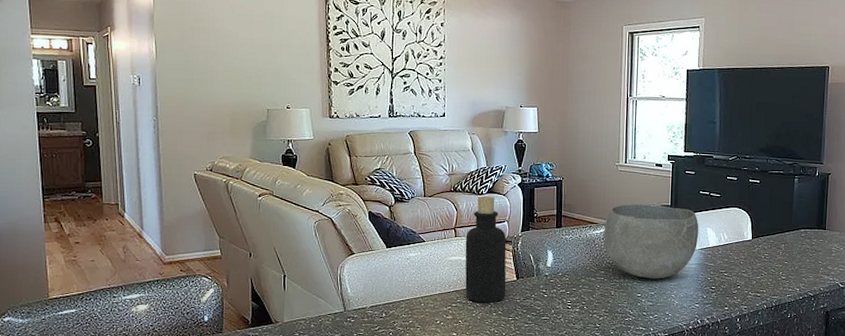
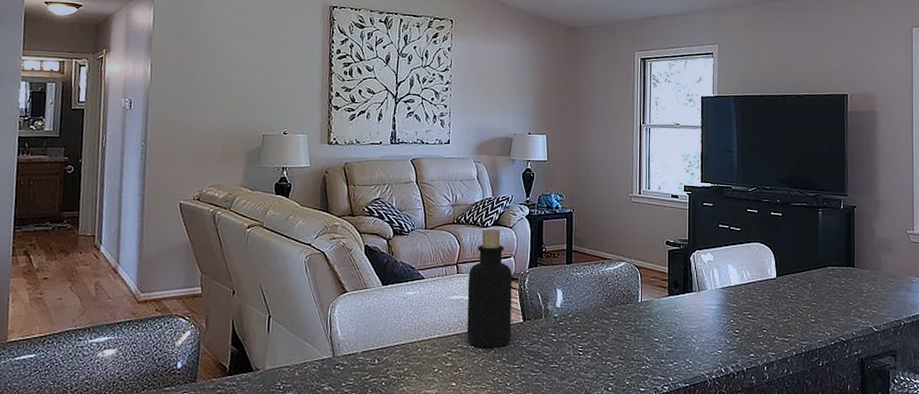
bowl: present [603,203,699,279] -> none [617,238,719,322]

